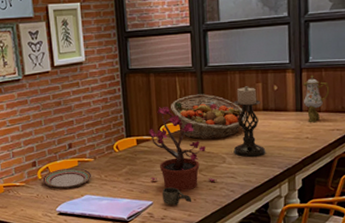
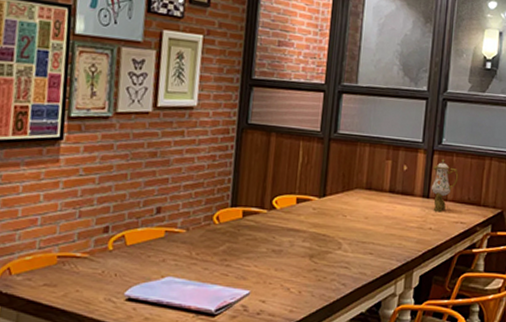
plate: present [43,167,91,188] -> none [114,238,179,265]
potted plant: present [149,107,217,191] -> none [252,174,329,280]
cup: present [162,187,192,206] -> none [262,274,297,298]
fruit basket: present [171,94,246,140] -> none [289,164,371,220]
candle holder: present [233,86,266,158] -> none [351,162,388,246]

